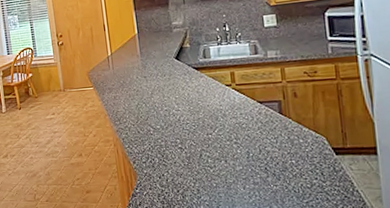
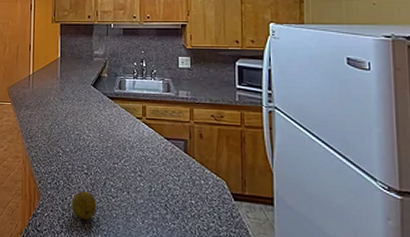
fruit: none [169,165,196,194] -> present [71,191,97,220]

